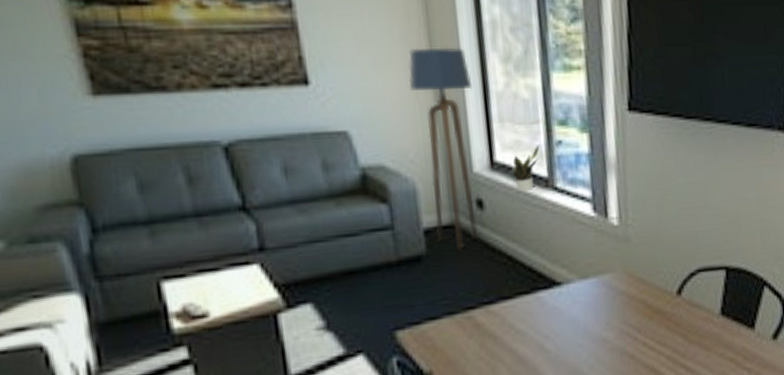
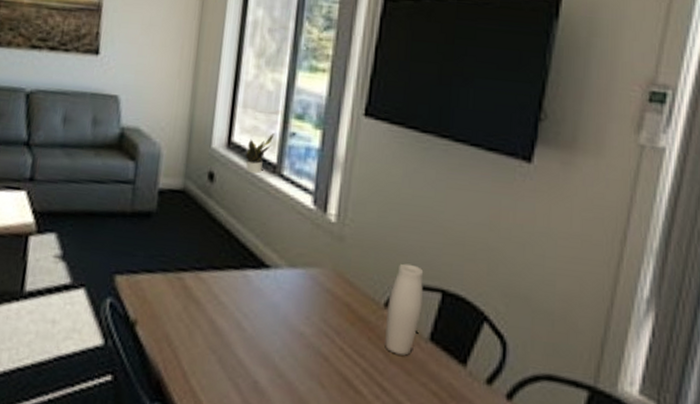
floor lamp: present [408,47,479,251] -> none [168,36,227,215]
vase: none [679,249,711,336] -> present [385,263,424,356]

